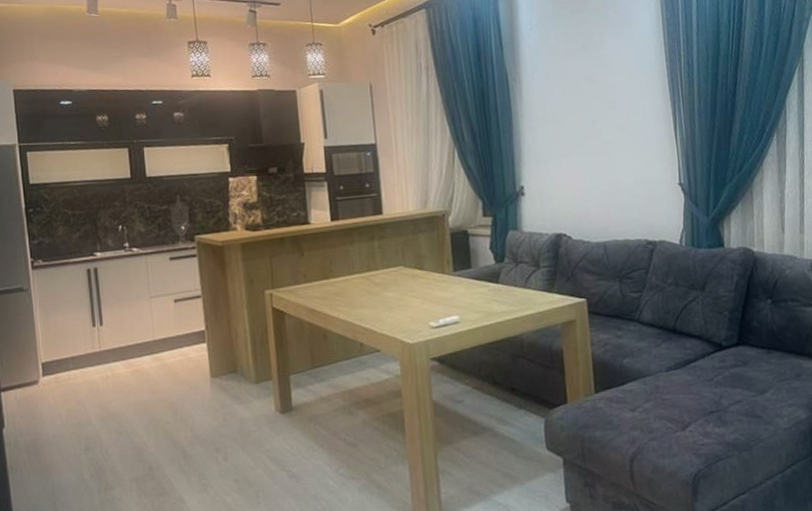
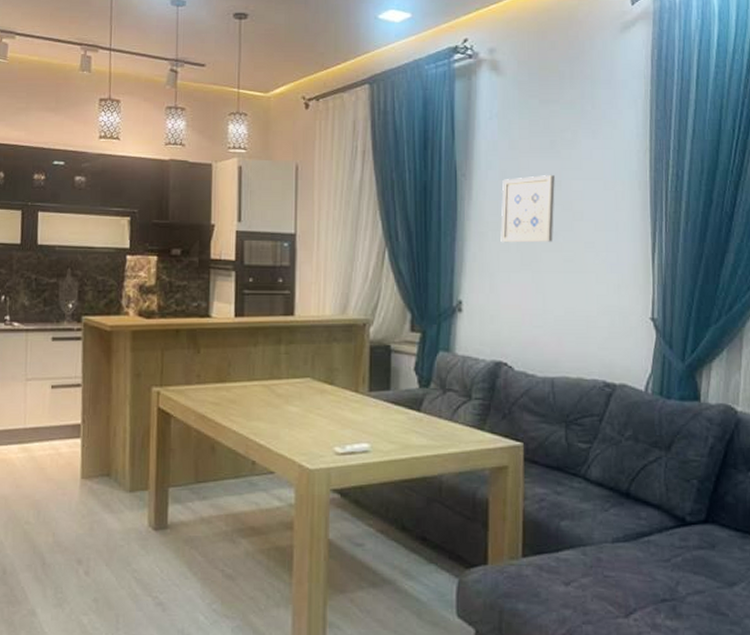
wall art: none [546,72,594,134] -> present [500,175,555,243]

